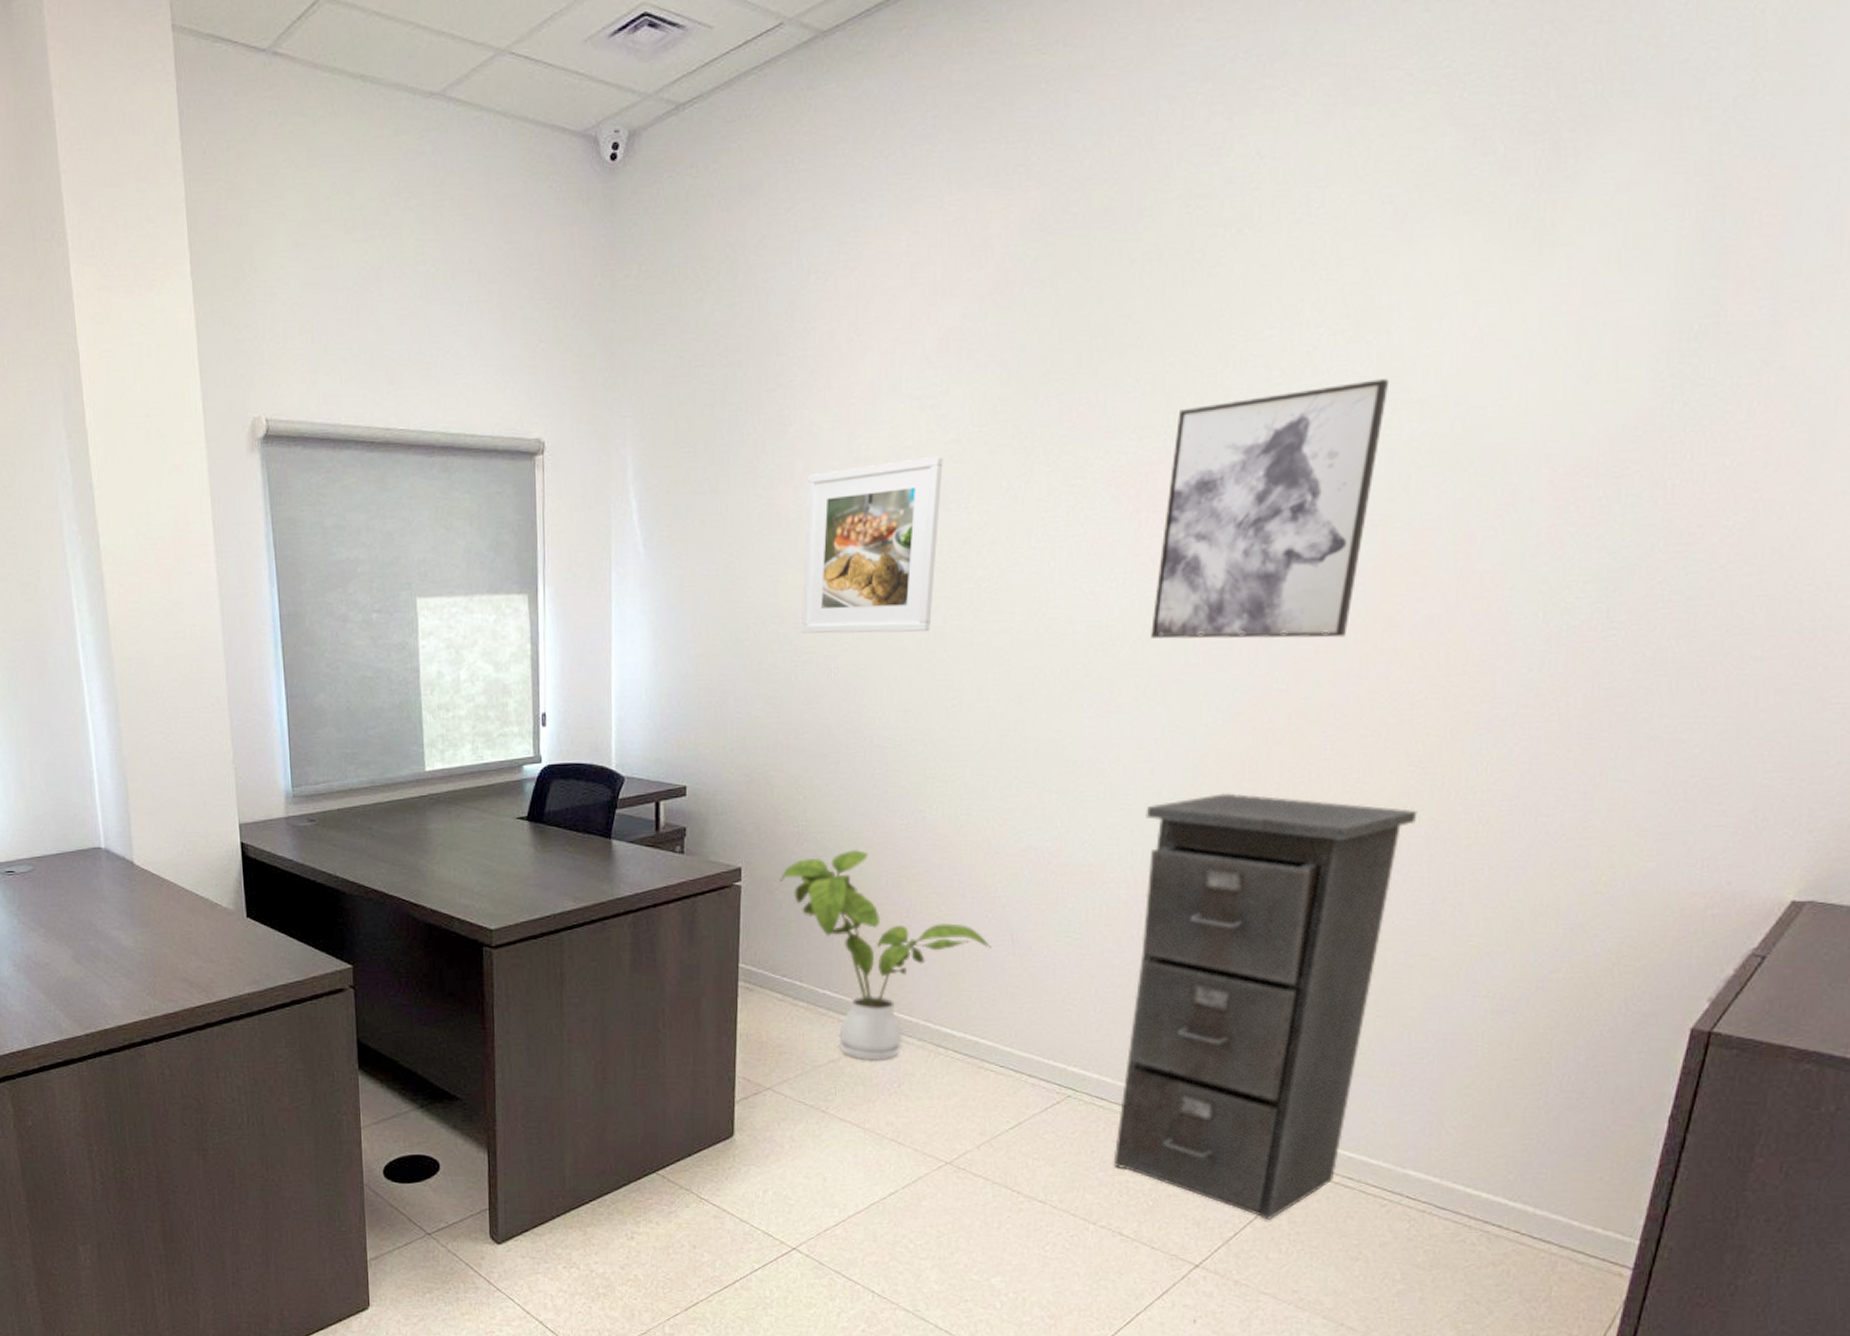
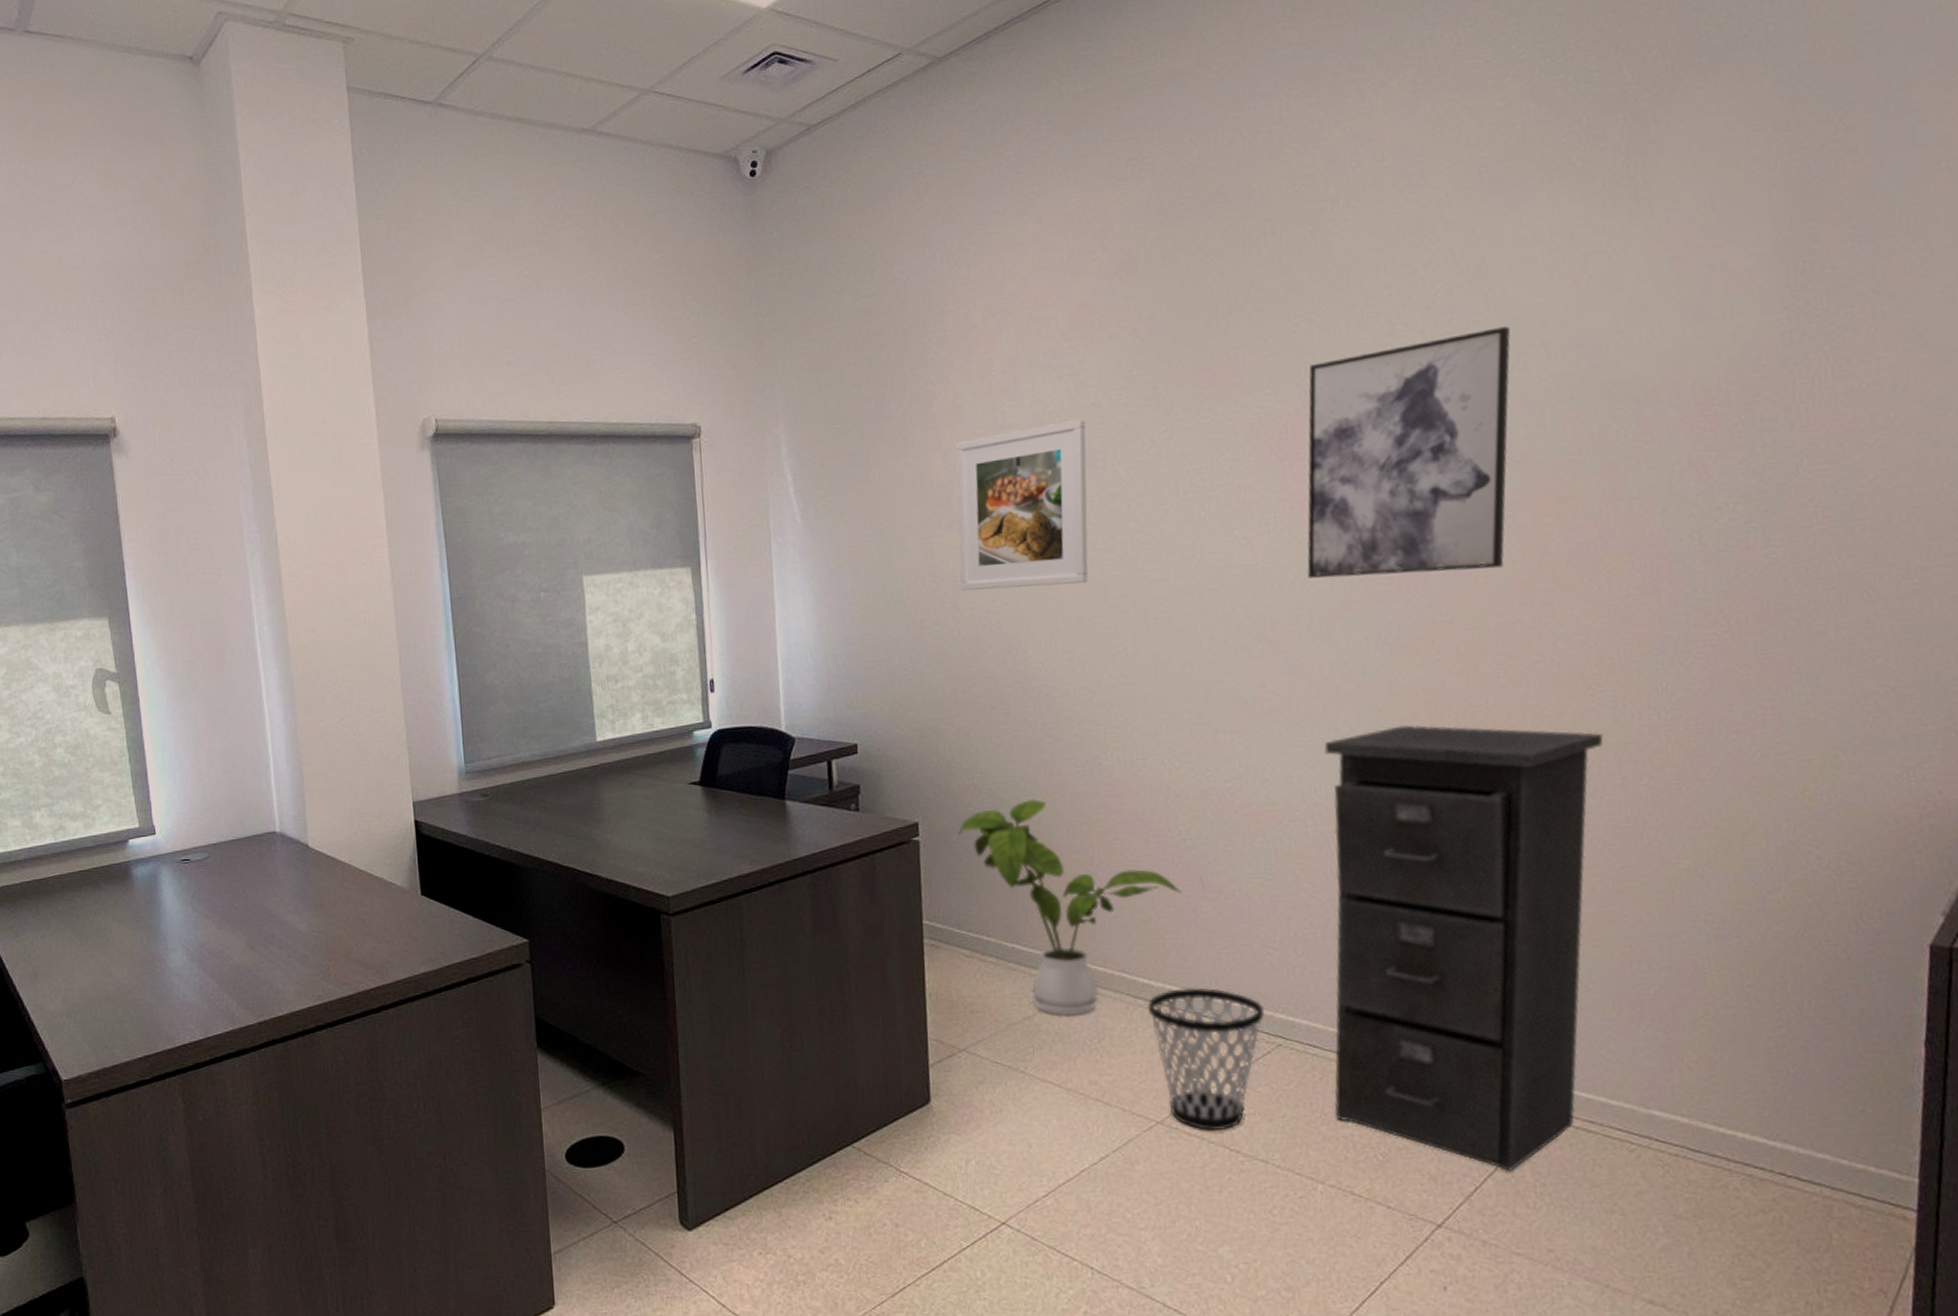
wastebasket: none [948,1039,1059,1173] -> present [1147,987,1265,1131]

